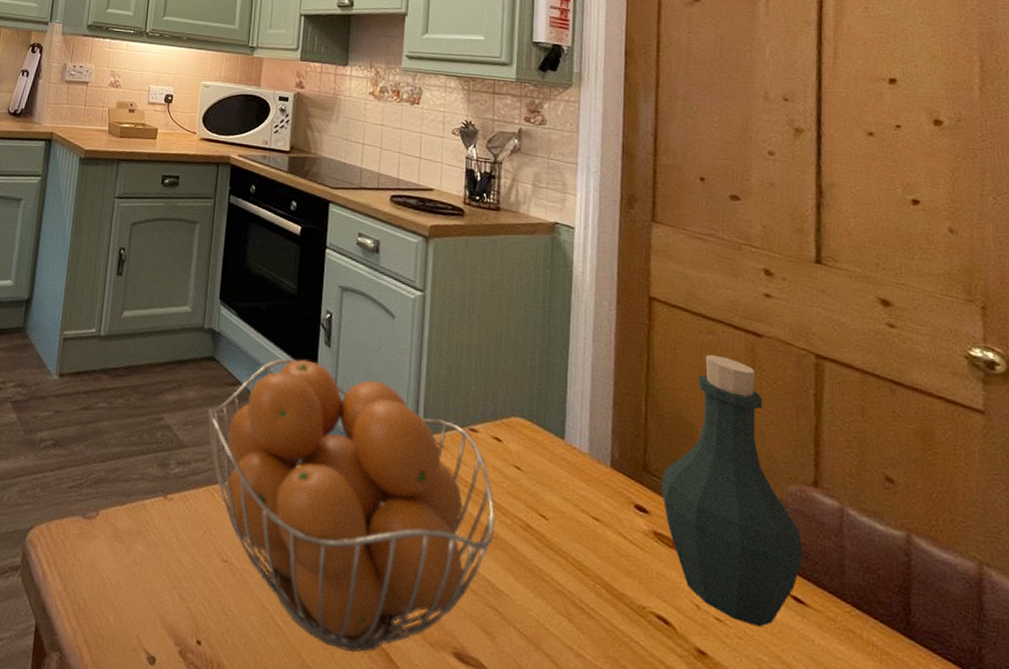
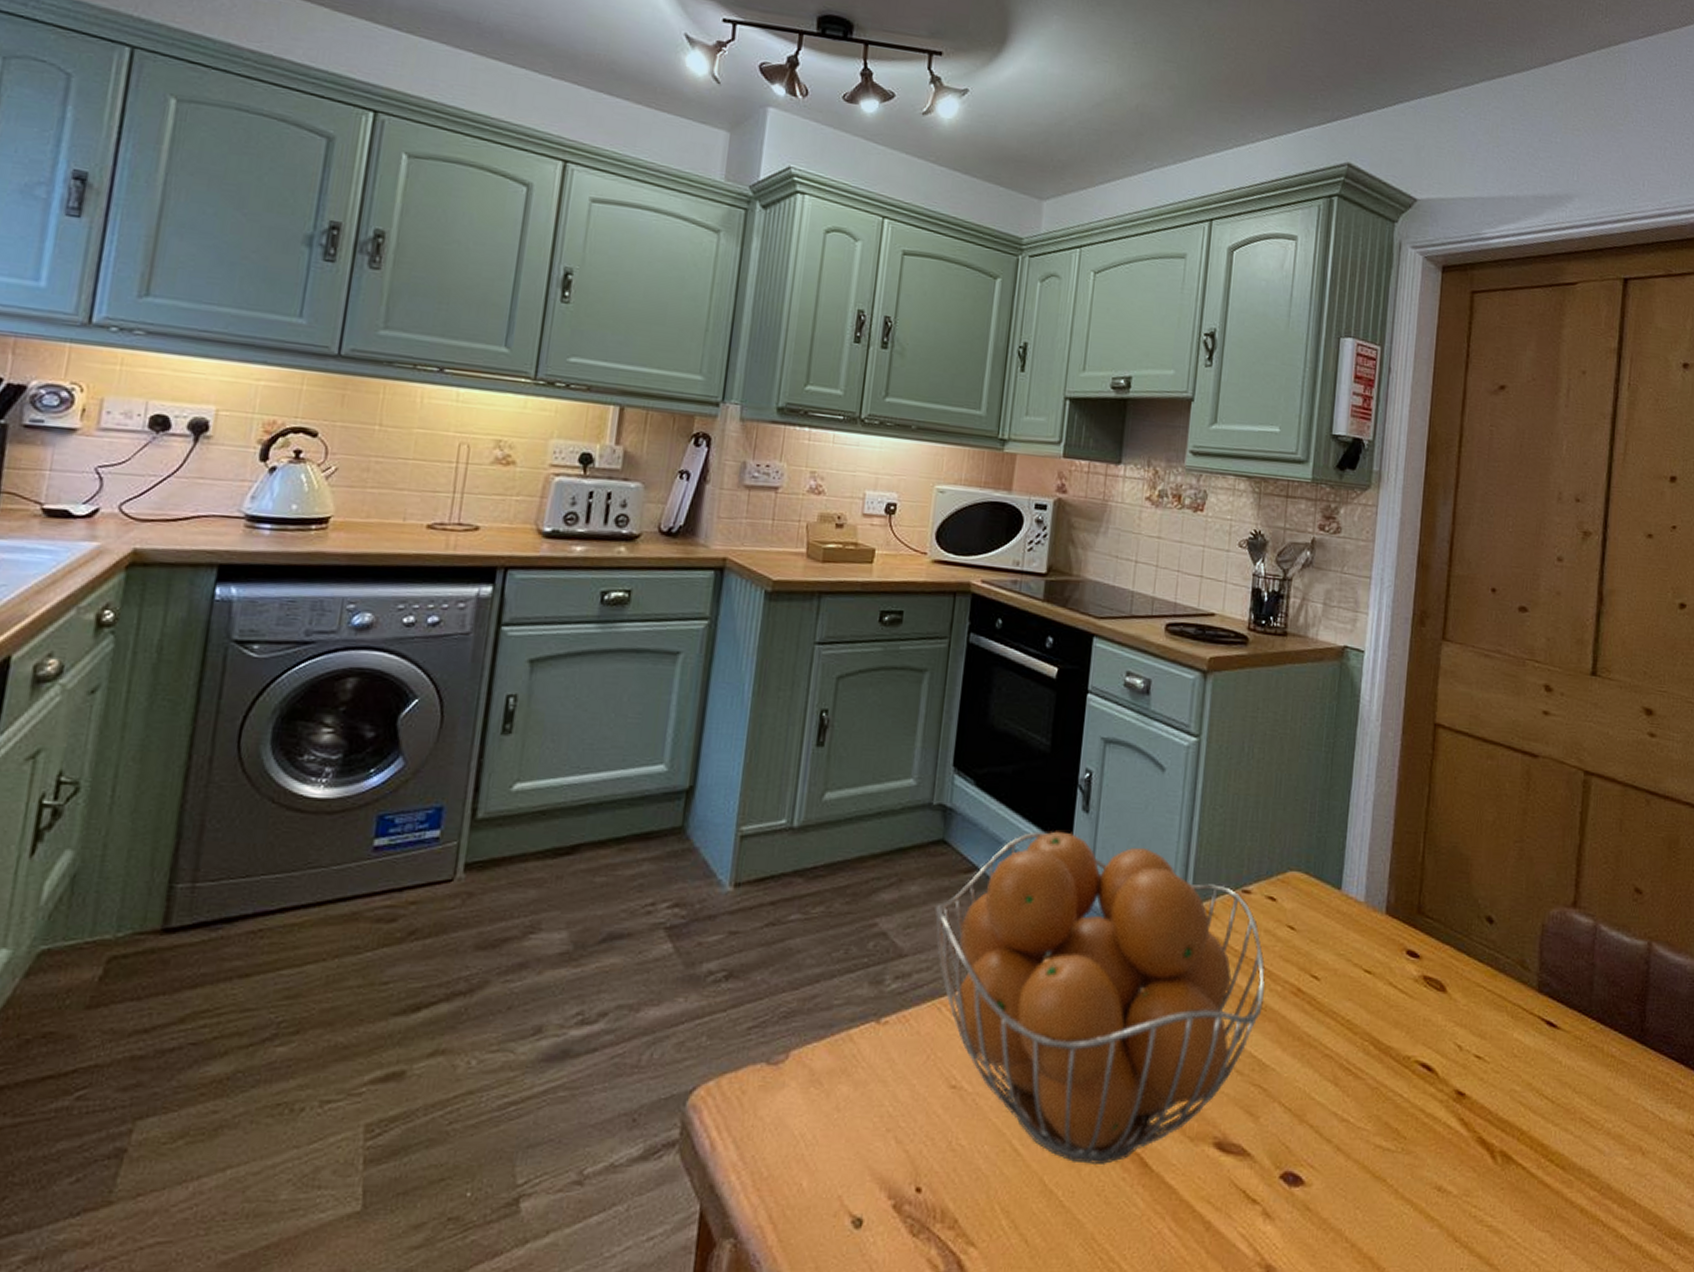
bottle: present [660,354,804,627] -> none [1433,780,1559,1057]

